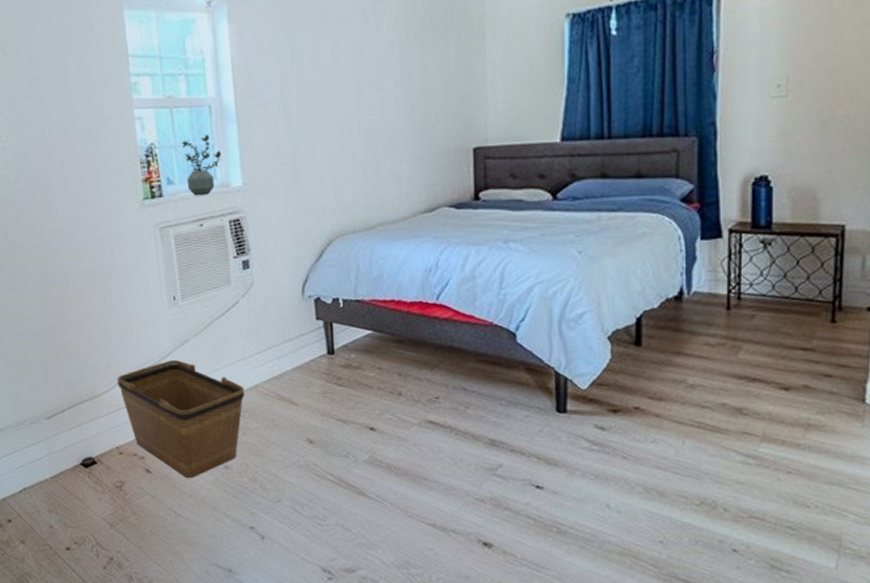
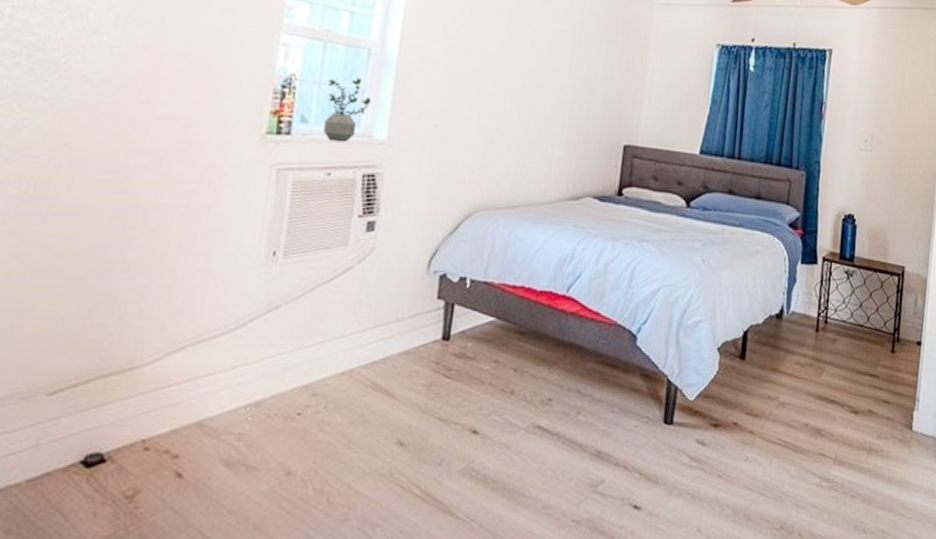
bicycle basket: present [117,360,245,478] -> none [169,330,336,486]

